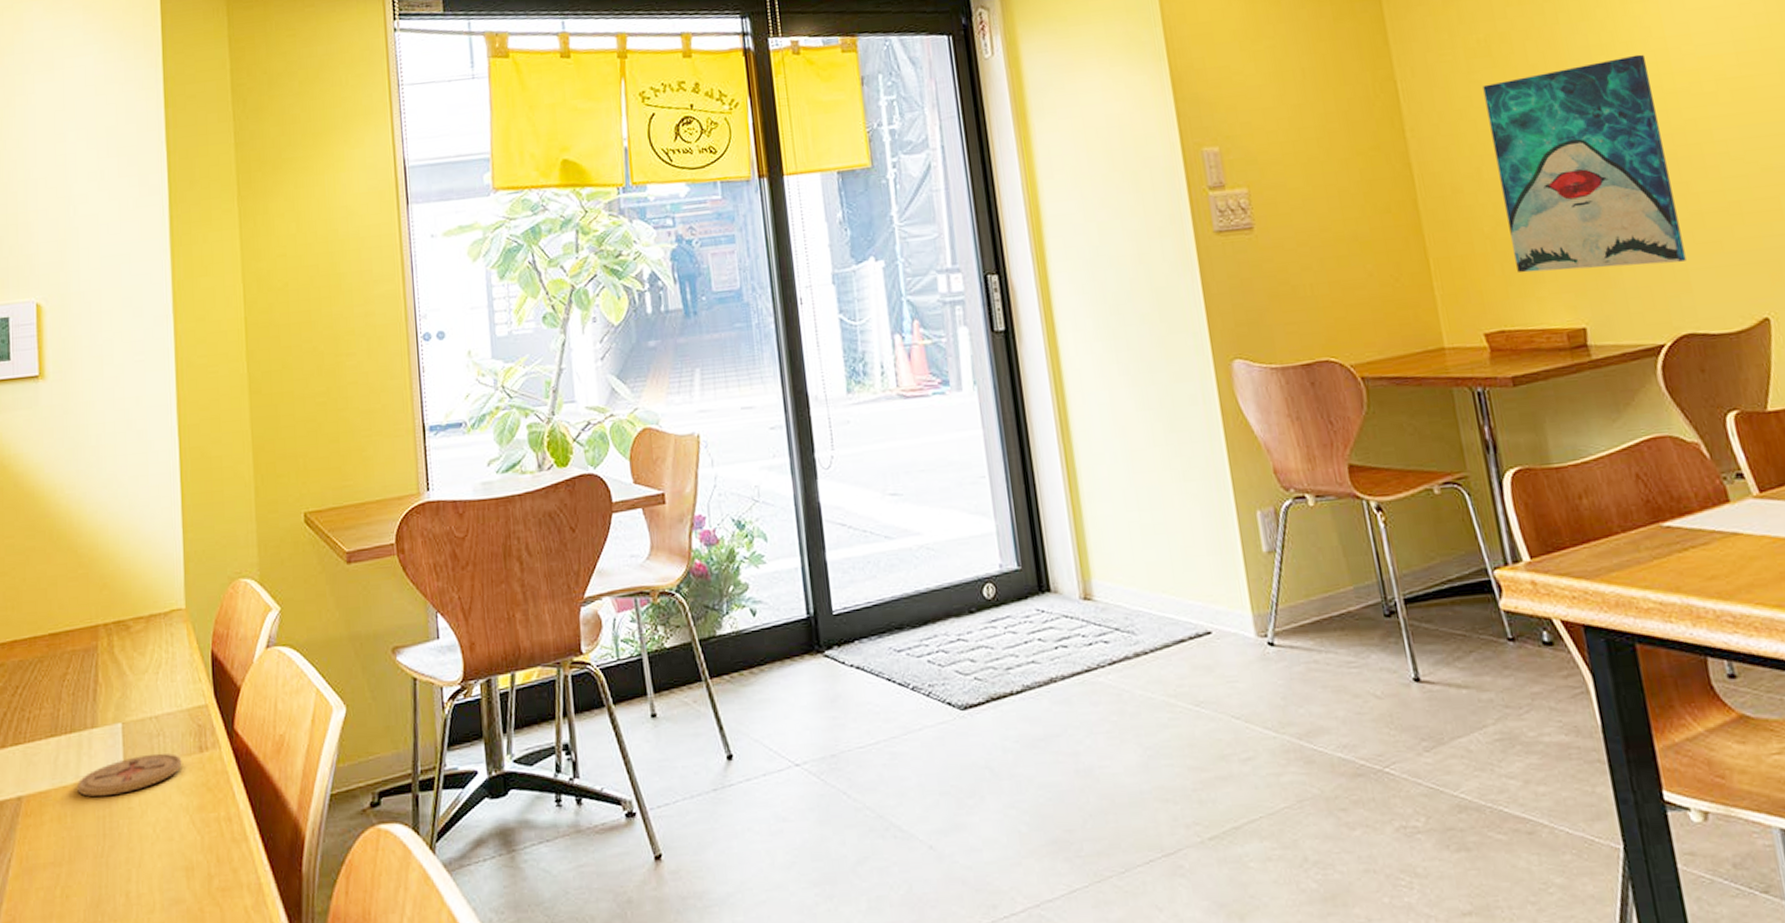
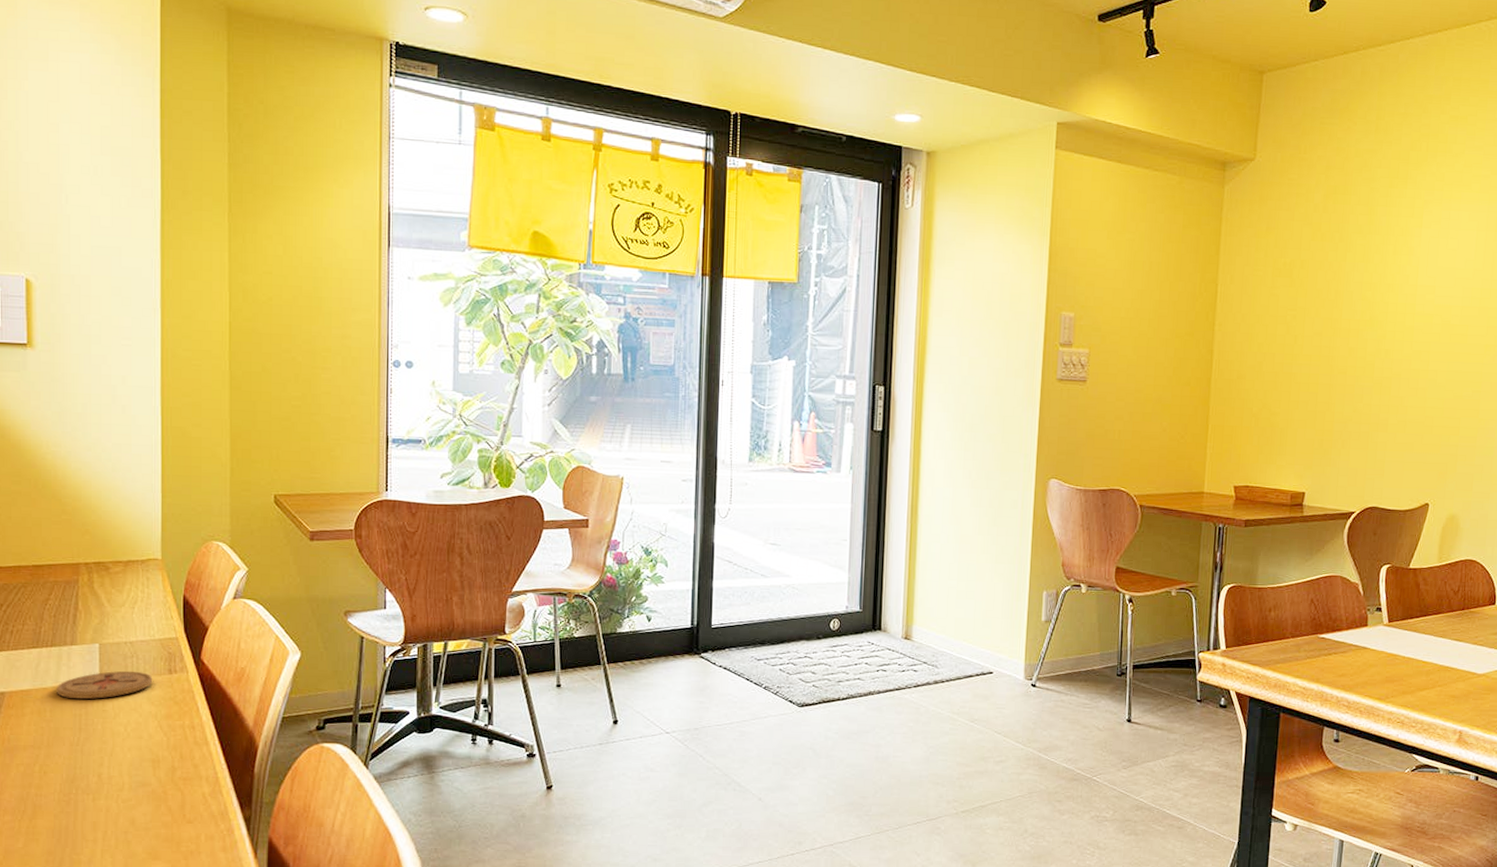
wall art: present [1483,54,1686,273] -> none [1269,295,1398,454]

